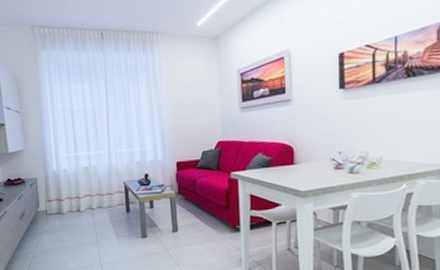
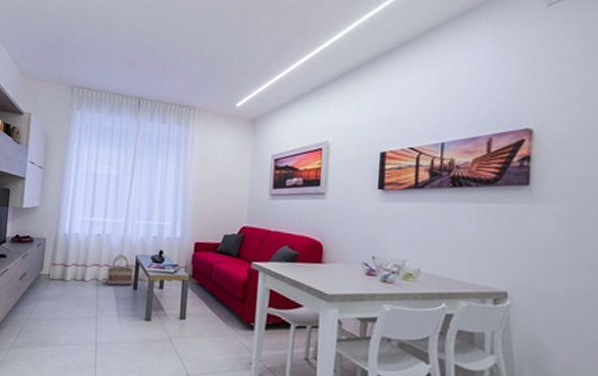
basket: none [99,182,125,212] -> present [107,254,134,286]

